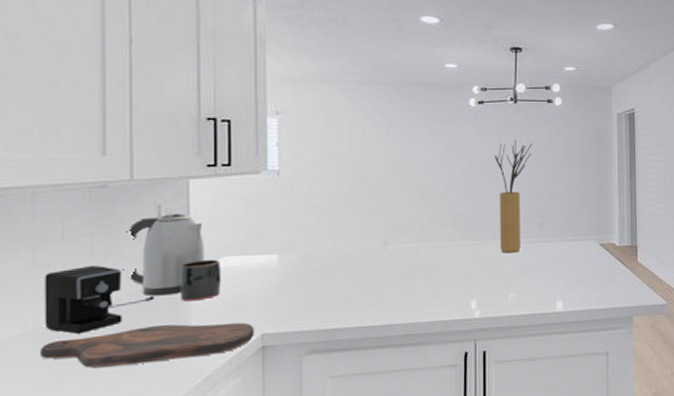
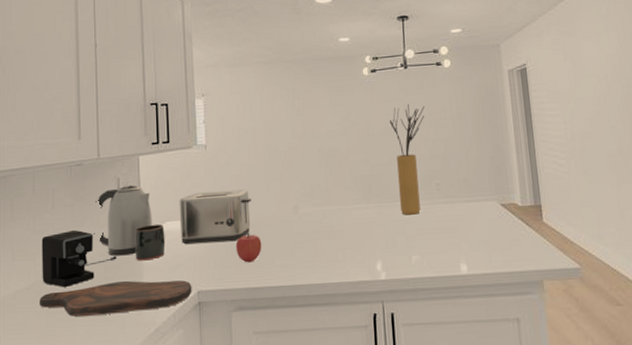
toaster: none [241,222,334,283] -> present [179,189,252,245]
fruit: none [311,270,343,303] -> present [235,233,262,263]

